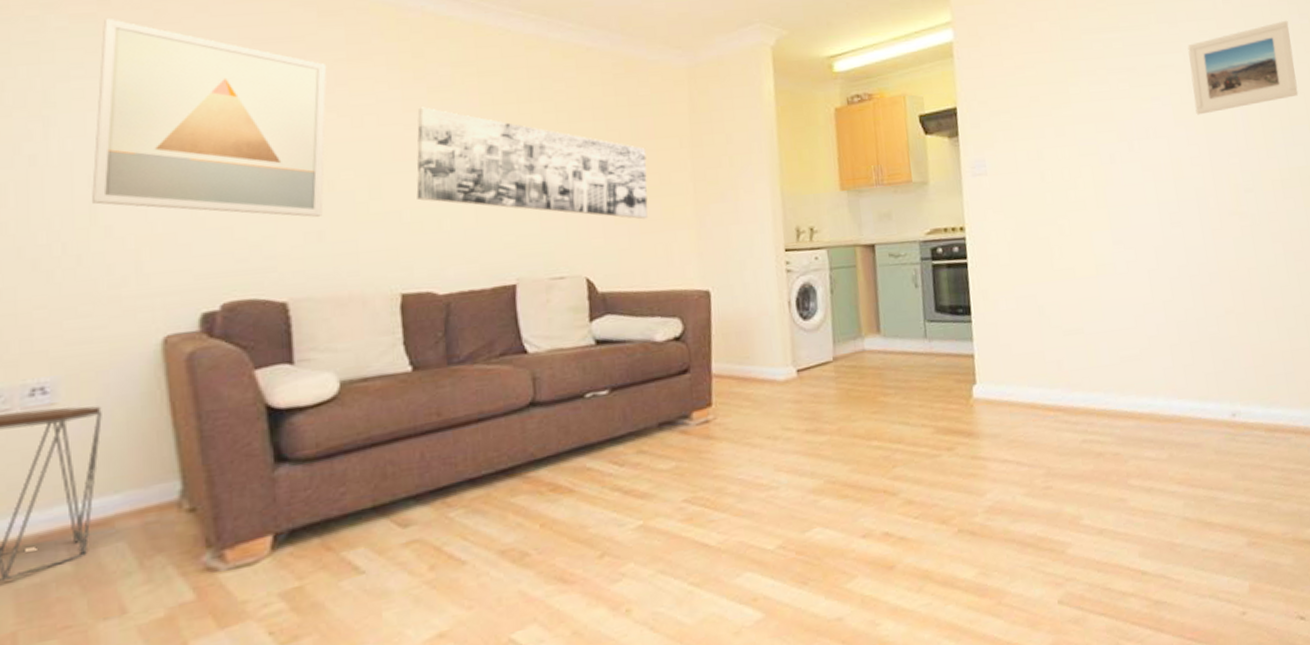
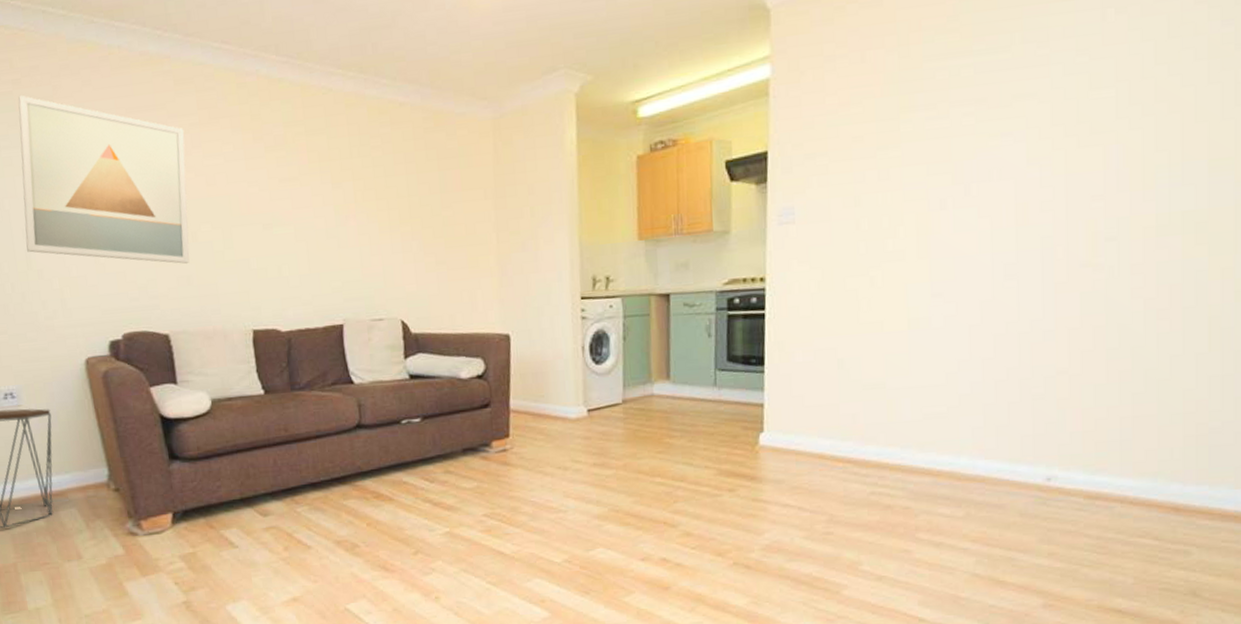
wall art: present [416,107,648,220] -> none [257,165,455,268]
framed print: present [1187,20,1299,115] -> none [1056,29,1204,152]

